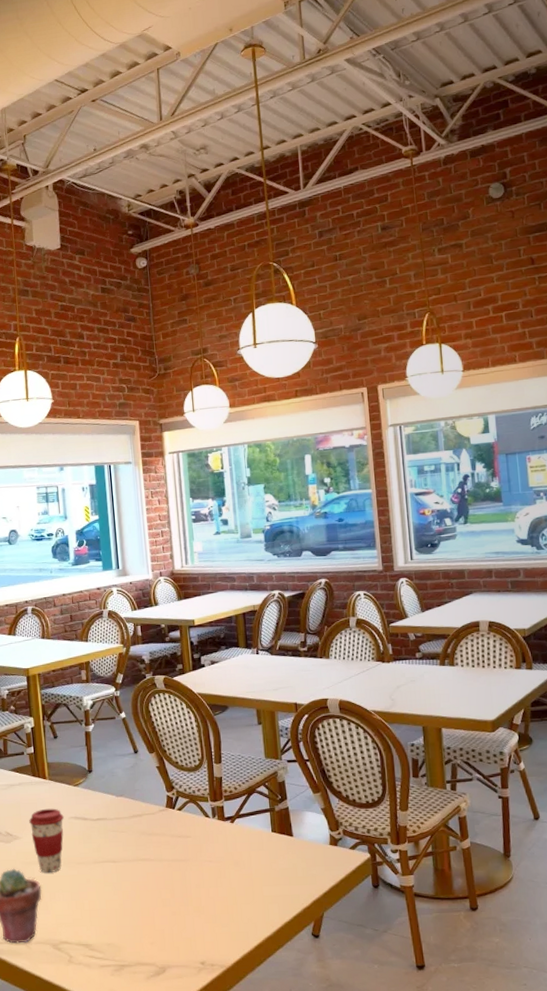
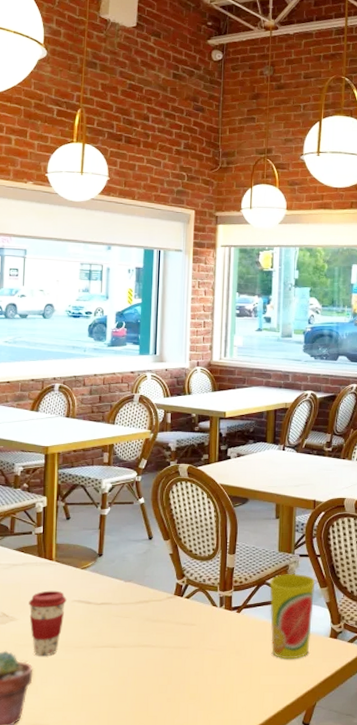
cup: none [259,780,310,869] -> present [269,574,315,659]

